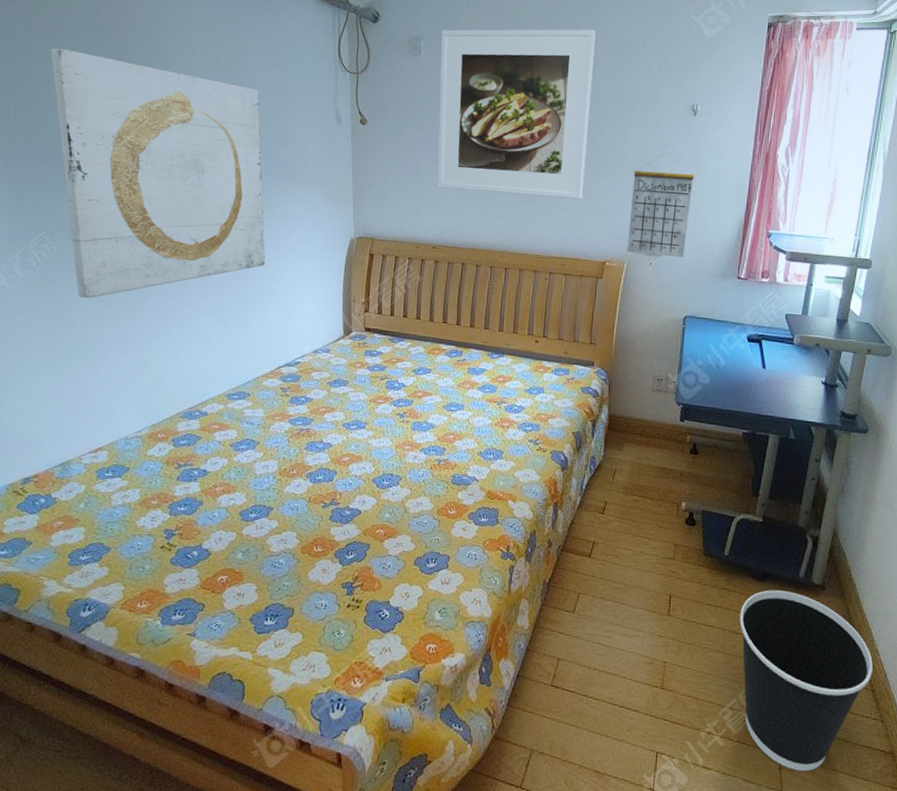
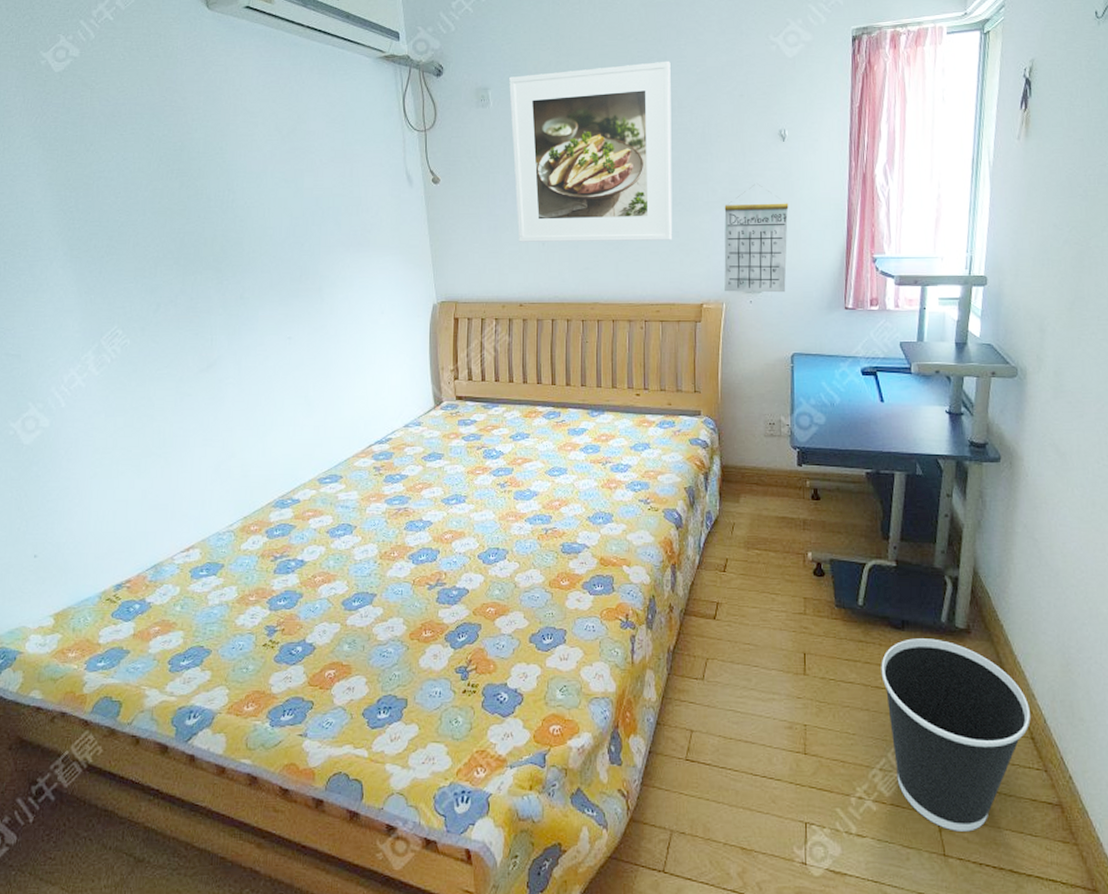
wall art: present [50,48,266,299] -> none [108,134,347,391]

